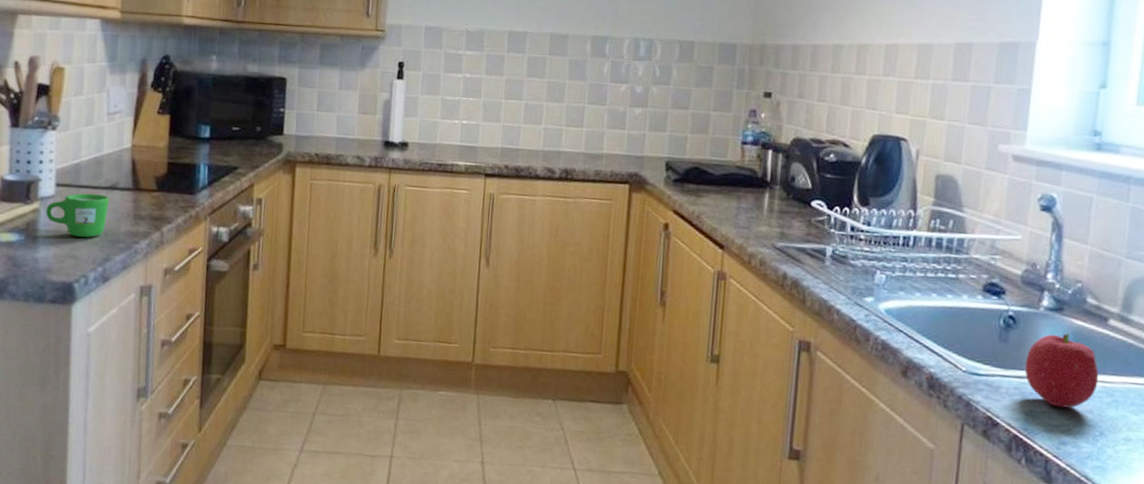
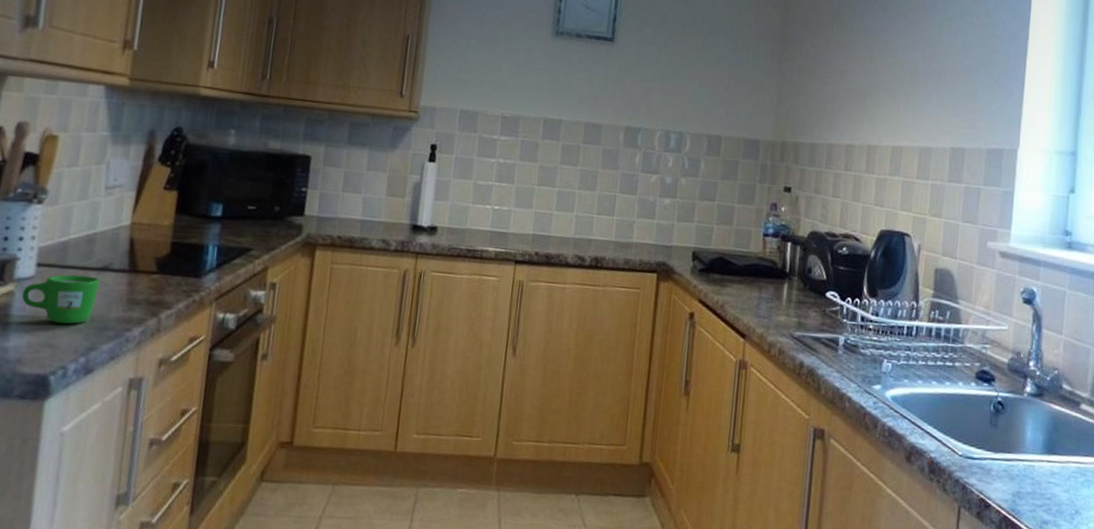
fruit: present [1024,333,1099,408] -> none [1012,417,1074,489]

